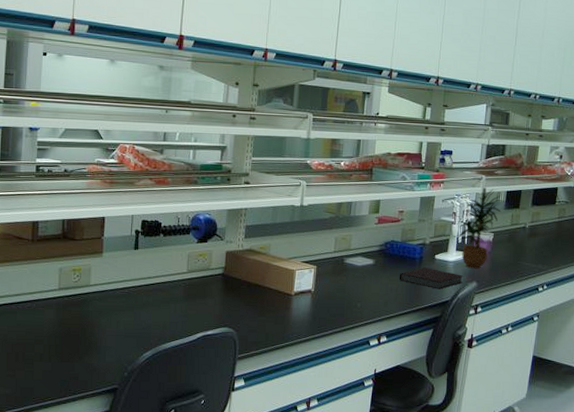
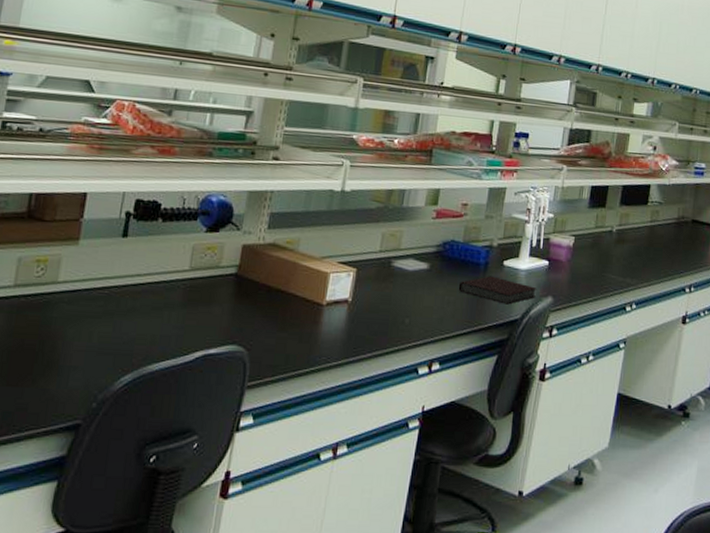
potted plant: present [458,187,505,269] -> none [532,180,589,281]

